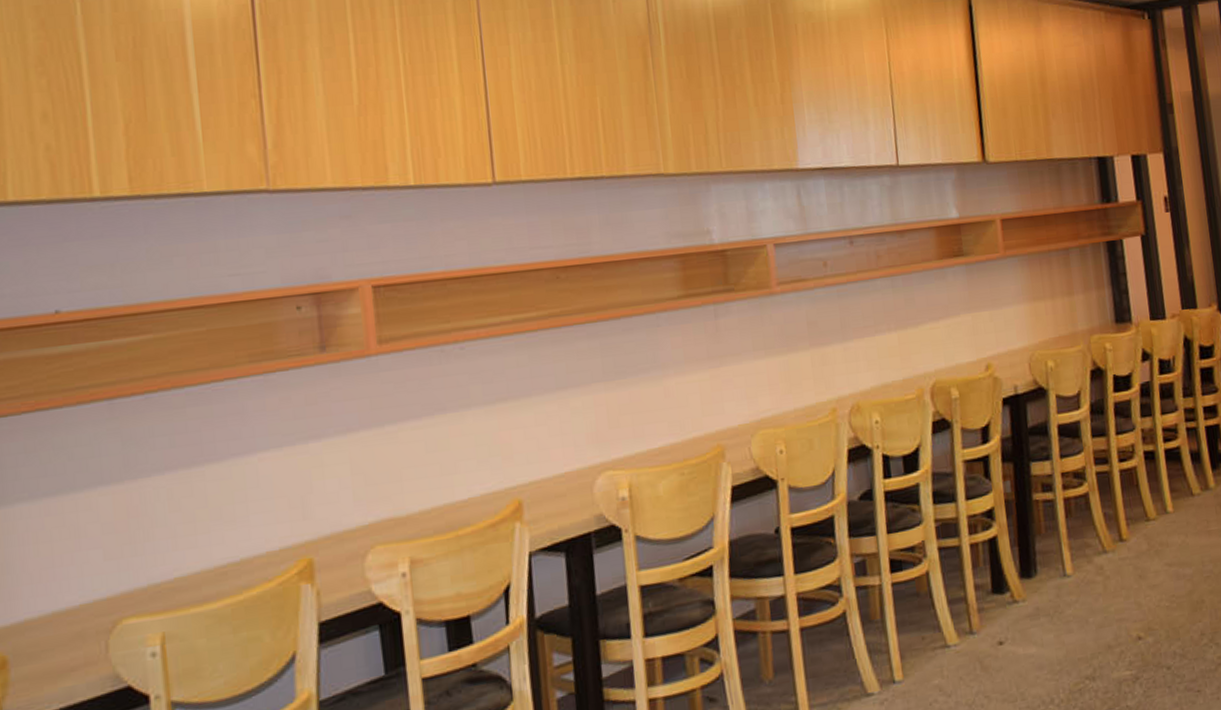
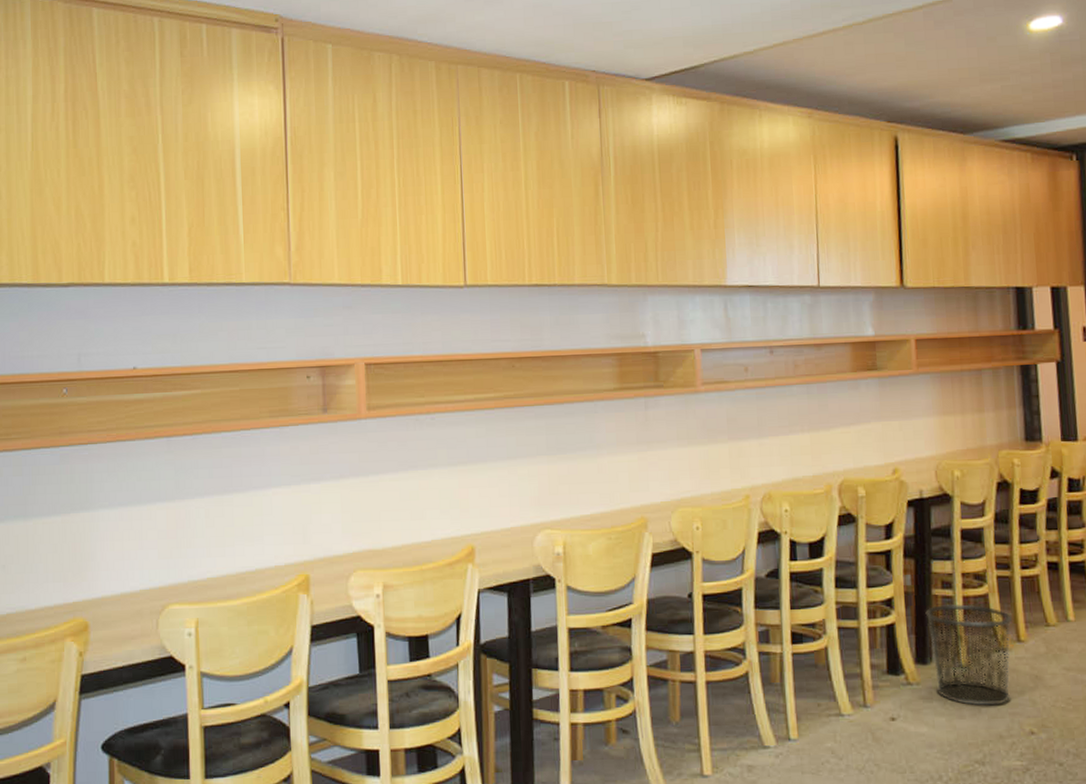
waste bin: none [1027,506,1117,617] -> present [925,604,1012,706]

